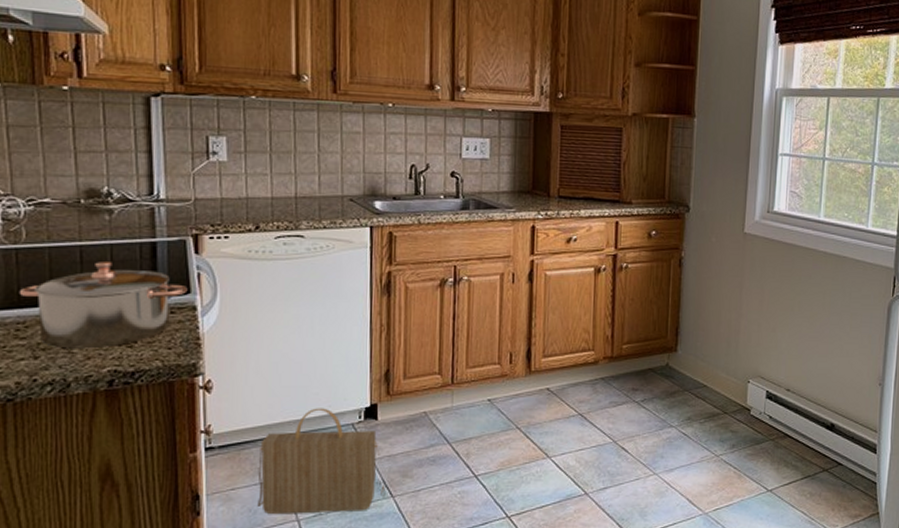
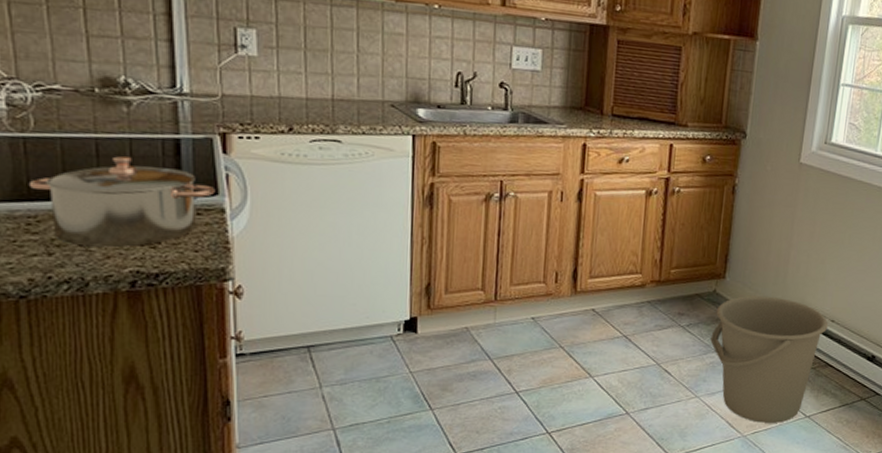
shopping bag: present [256,408,386,514] -> none [290,318,424,423]
bucket: none [666,367,784,499] -> present [710,295,829,423]

